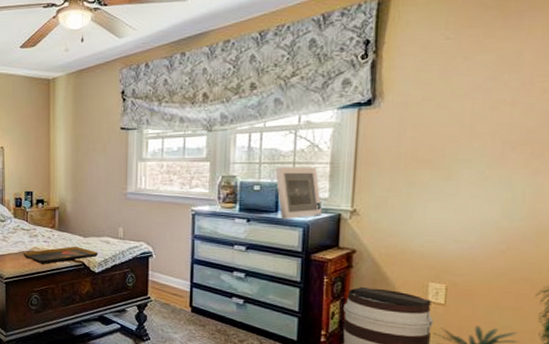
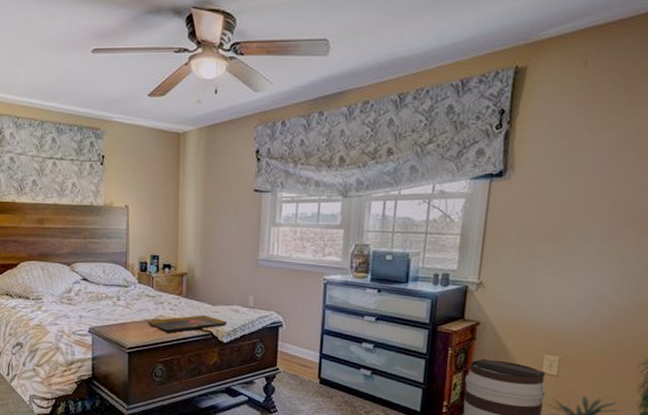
picture frame: present [275,167,322,220] -> none [407,237,451,291]

